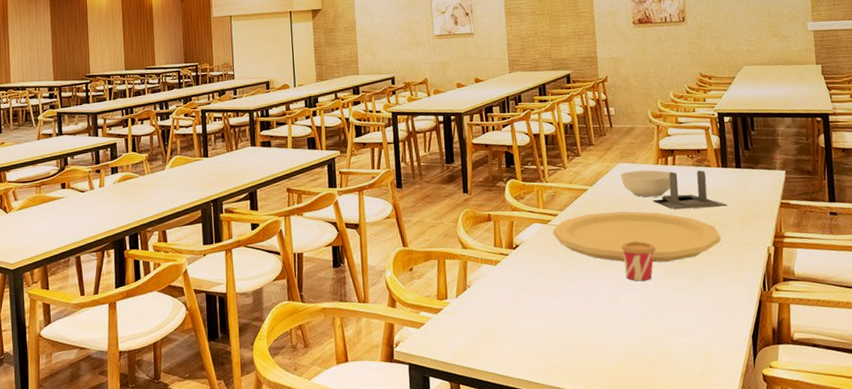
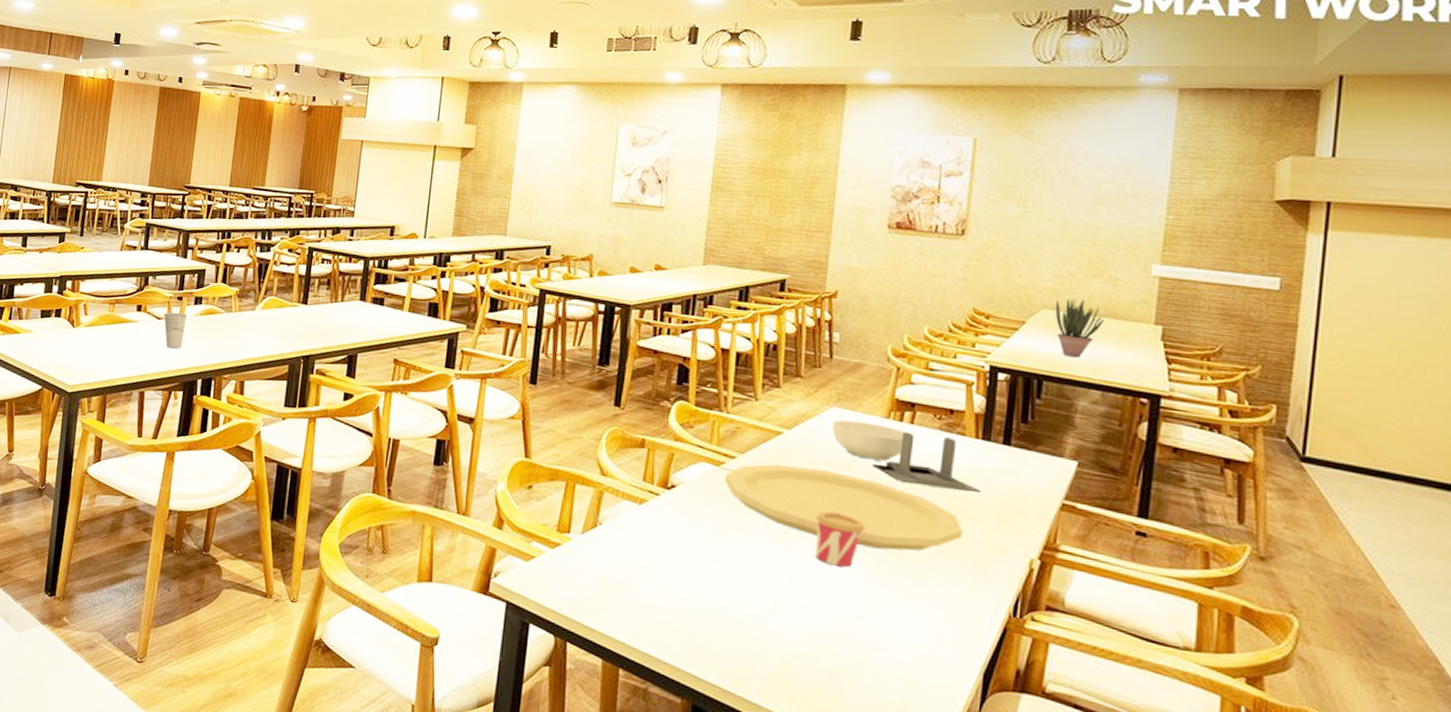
cup: none [85,183,108,215] -> present [163,312,188,349]
potted plant: none [752,55,784,97] -> present [1055,298,1103,358]

